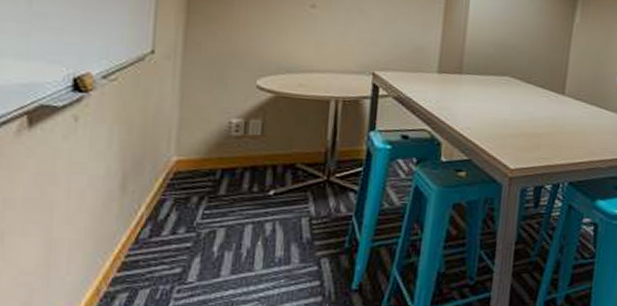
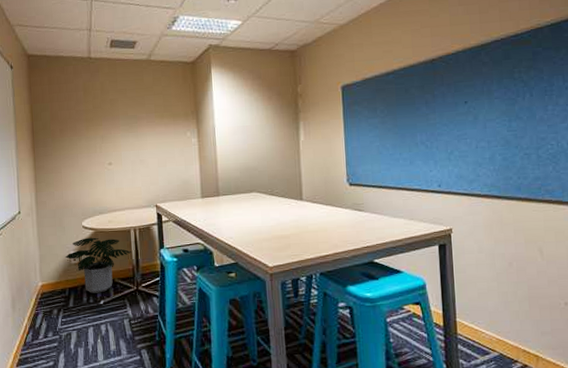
potted plant: none [221,102,328,180] -> present [65,237,132,293]

